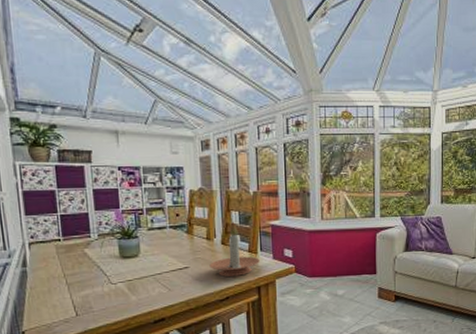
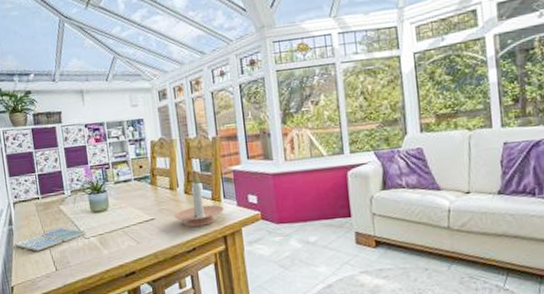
drink coaster: none [27,272,114,295] -> present [14,228,87,251]

